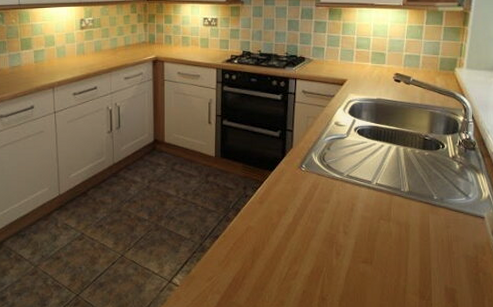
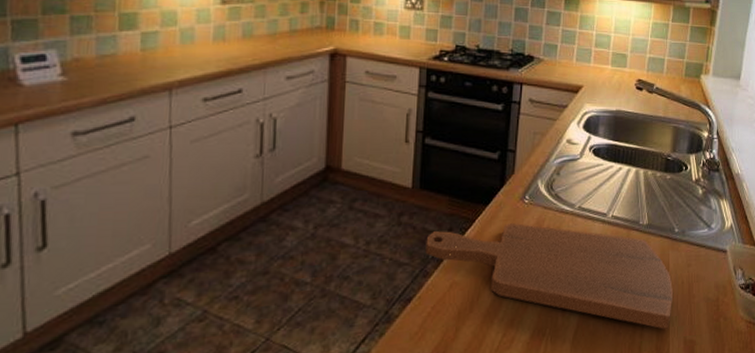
cutting board: none [227,185,434,278] -> present [425,223,674,330]

